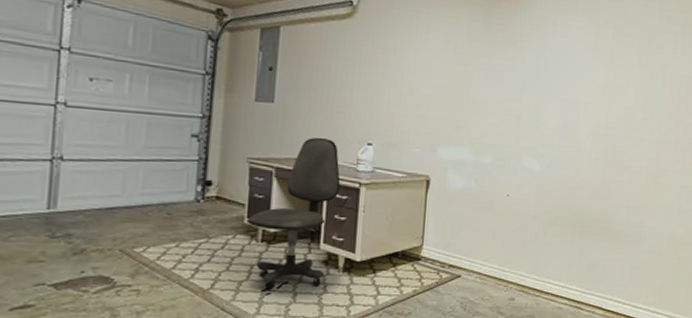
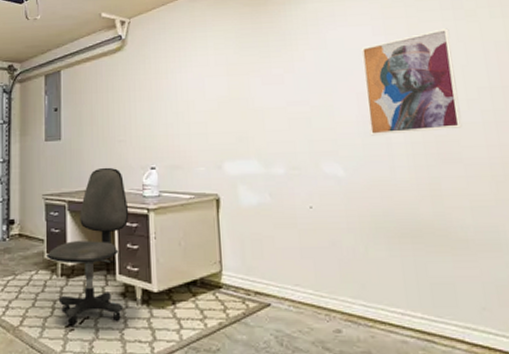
wall art: none [566,55,642,142] -> present [361,28,462,136]

